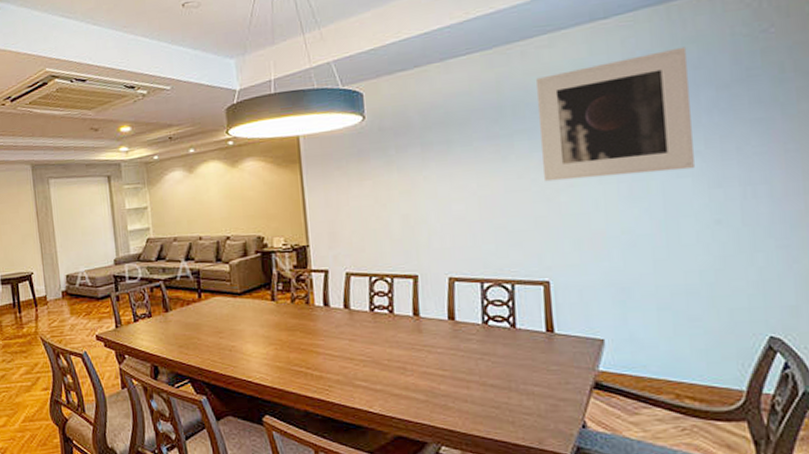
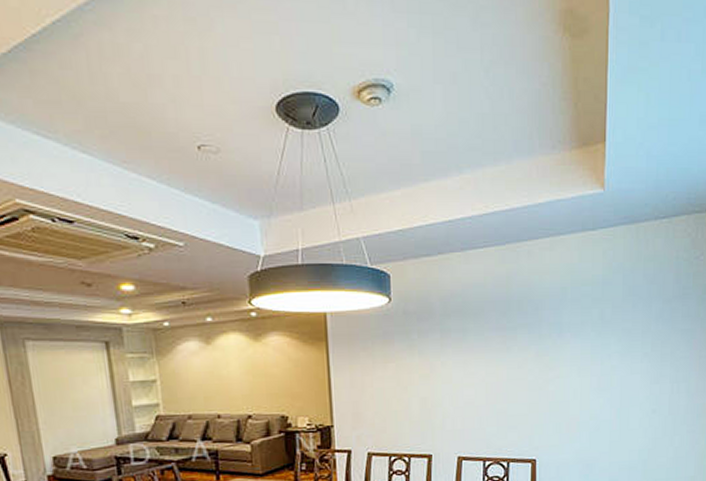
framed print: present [535,46,694,182] -> none [537,263,647,372]

